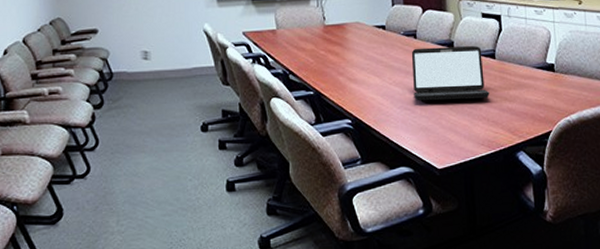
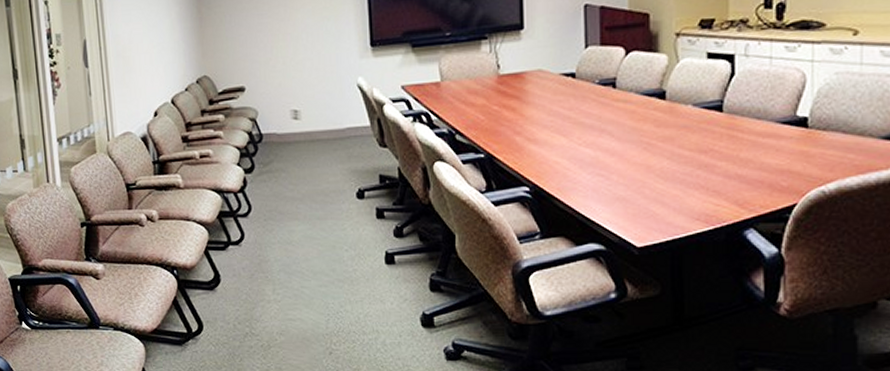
laptop: present [411,46,490,101] -> none [608,96,712,166]

